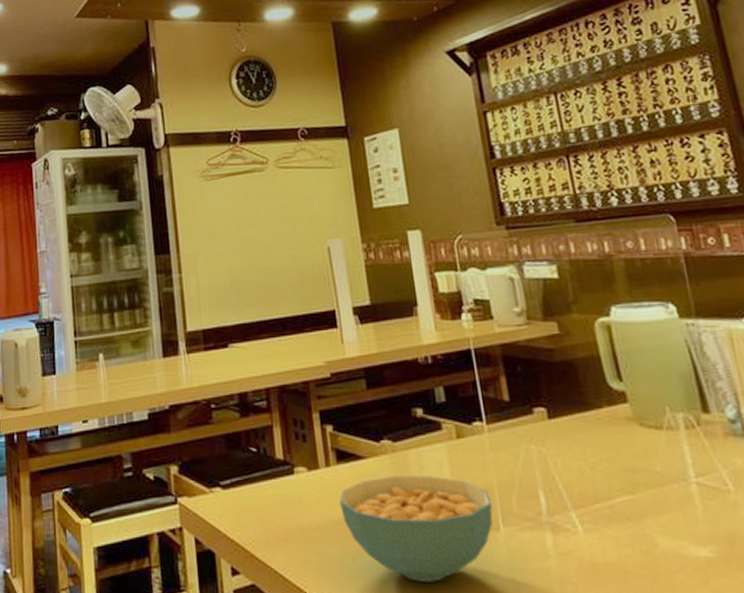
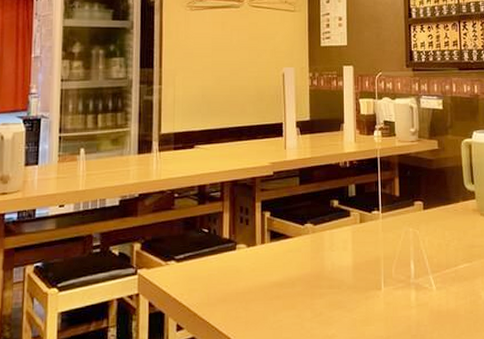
cereal bowl: present [339,475,493,582] -> none [269,250,378,329]

